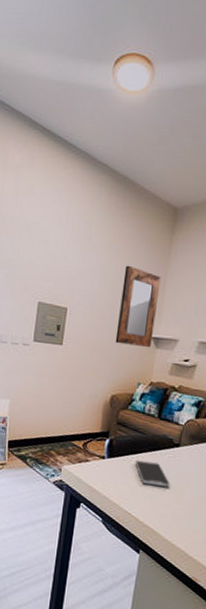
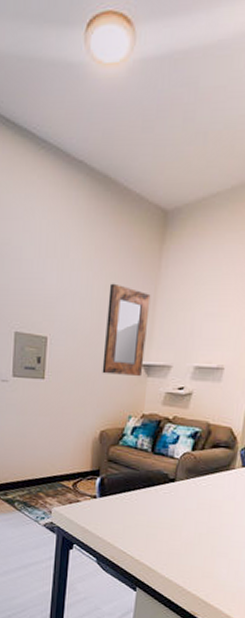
smartphone: present [134,460,171,487] -> none [128,498,166,524]

